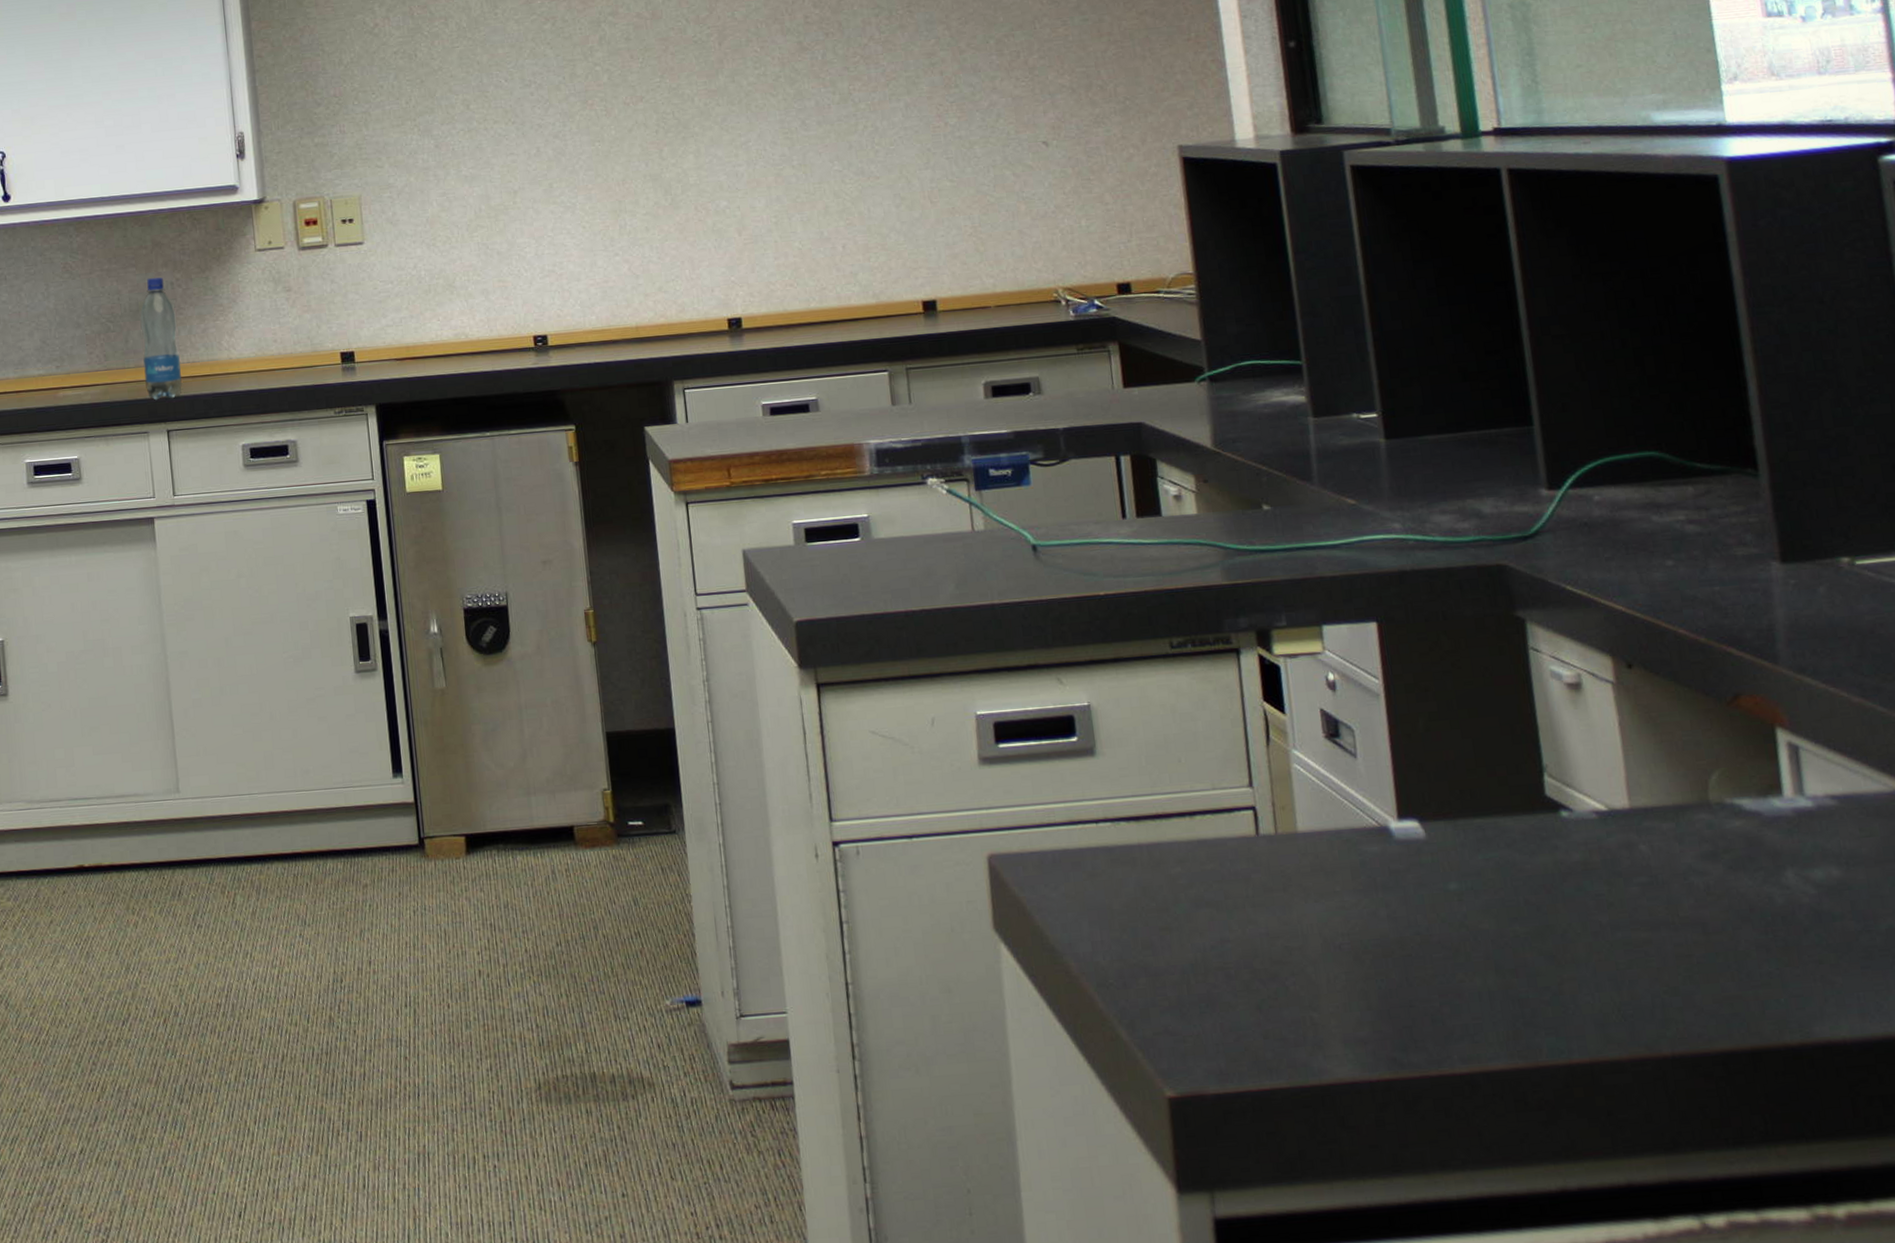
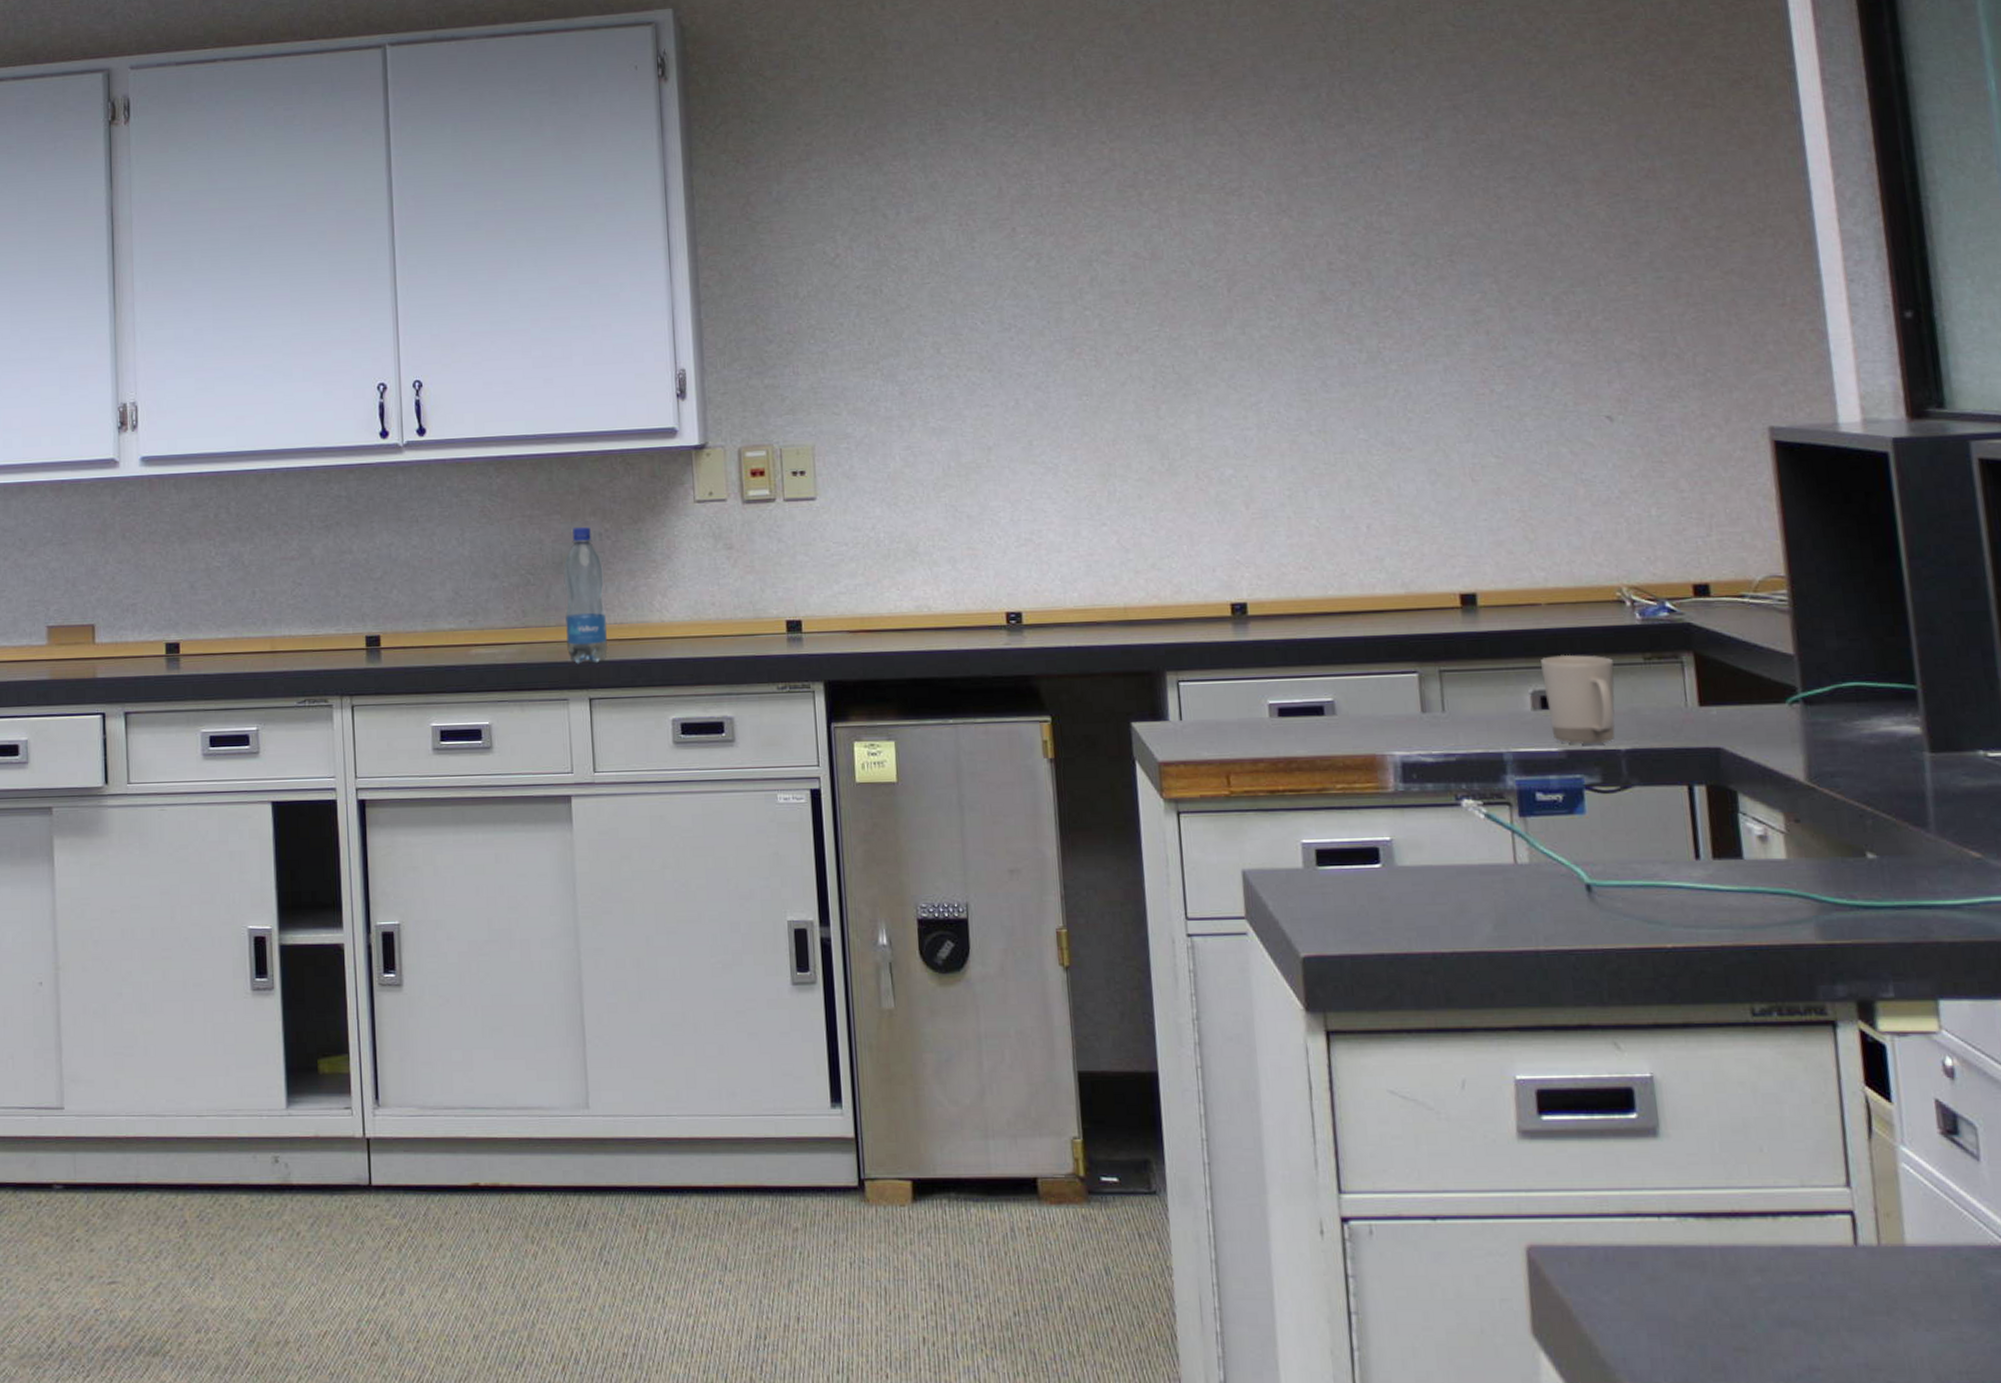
mug: none [990,349,1054,426] -> present [1539,654,1615,745]

